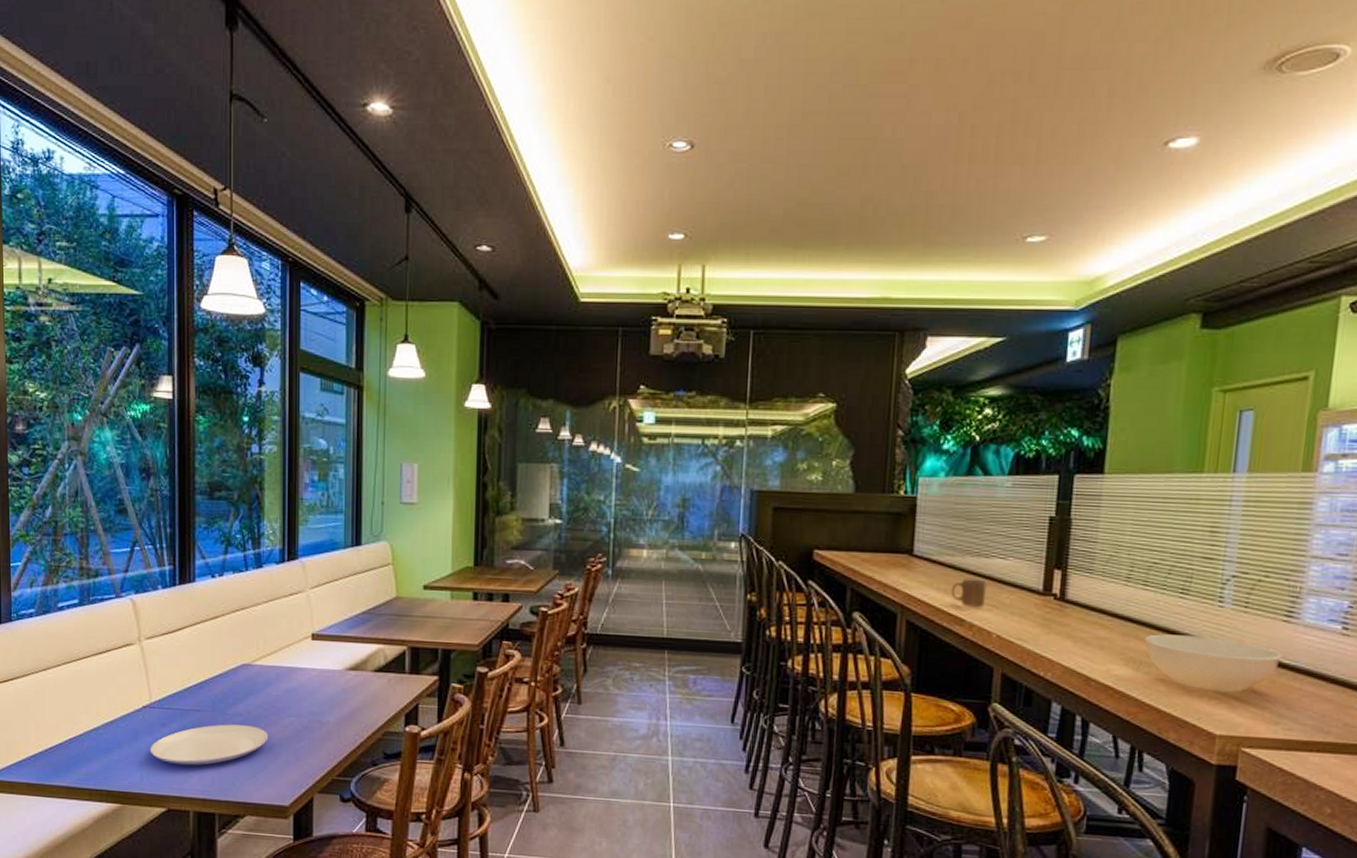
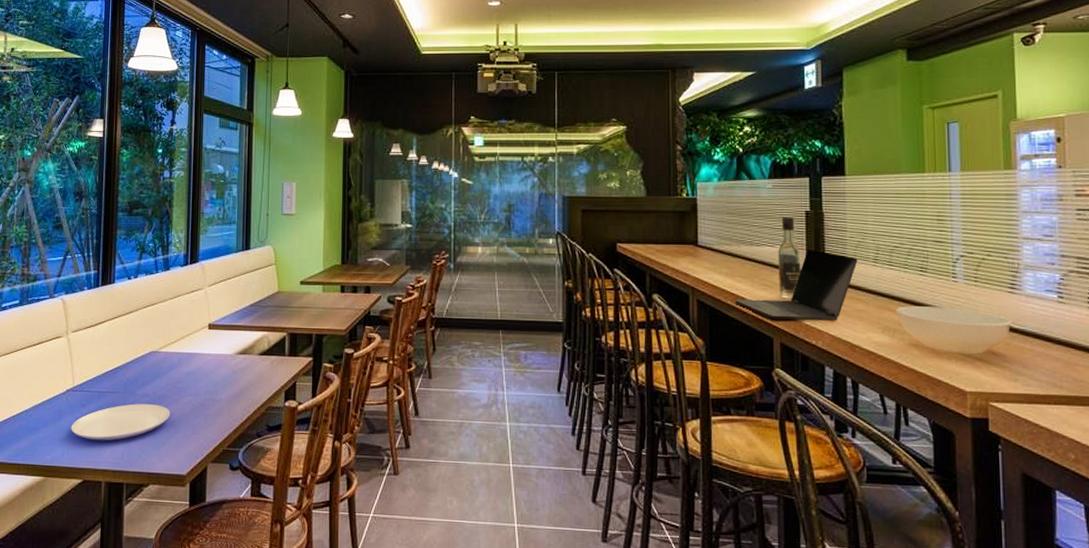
laptop: none [951,562,1107,650] -> present [734,249,858,322]
cup: present [951,578,987,608] -> none [731,264,760,288]
bottle: none [1006,523,1038,622] -> present [778,217,801,299]

